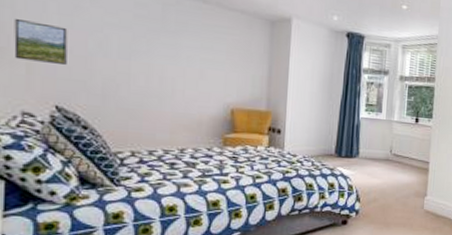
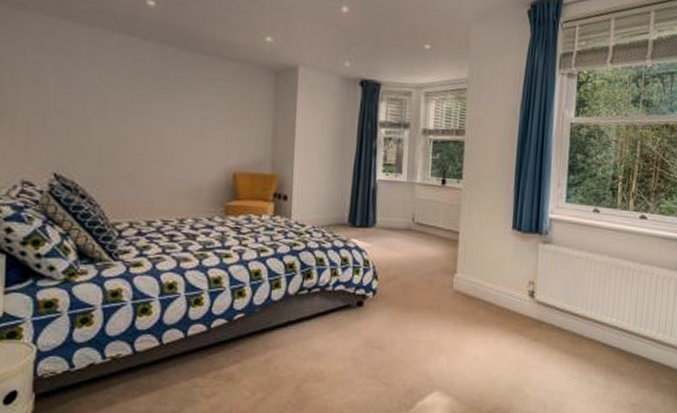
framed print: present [14,19,68,66] -> none [14,82,65,130]

